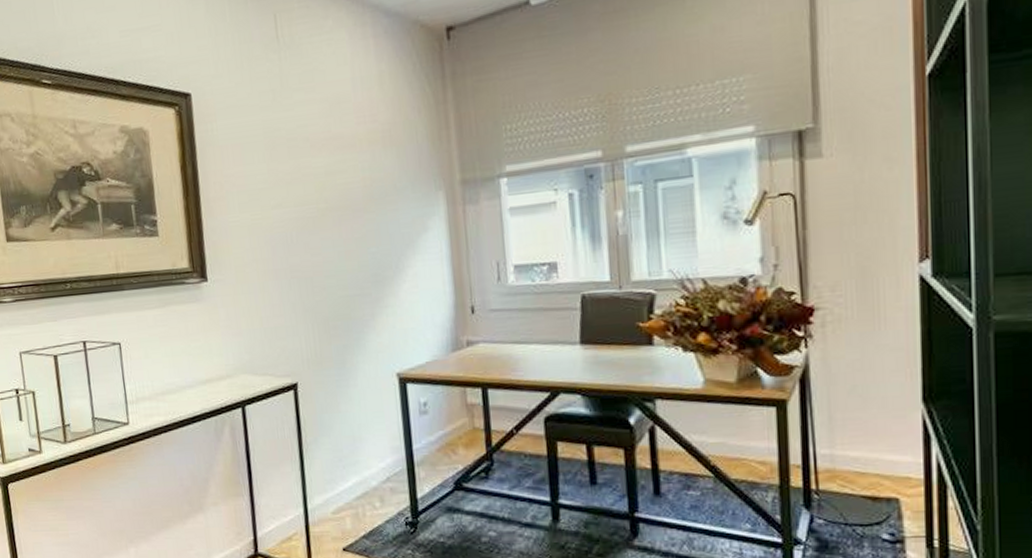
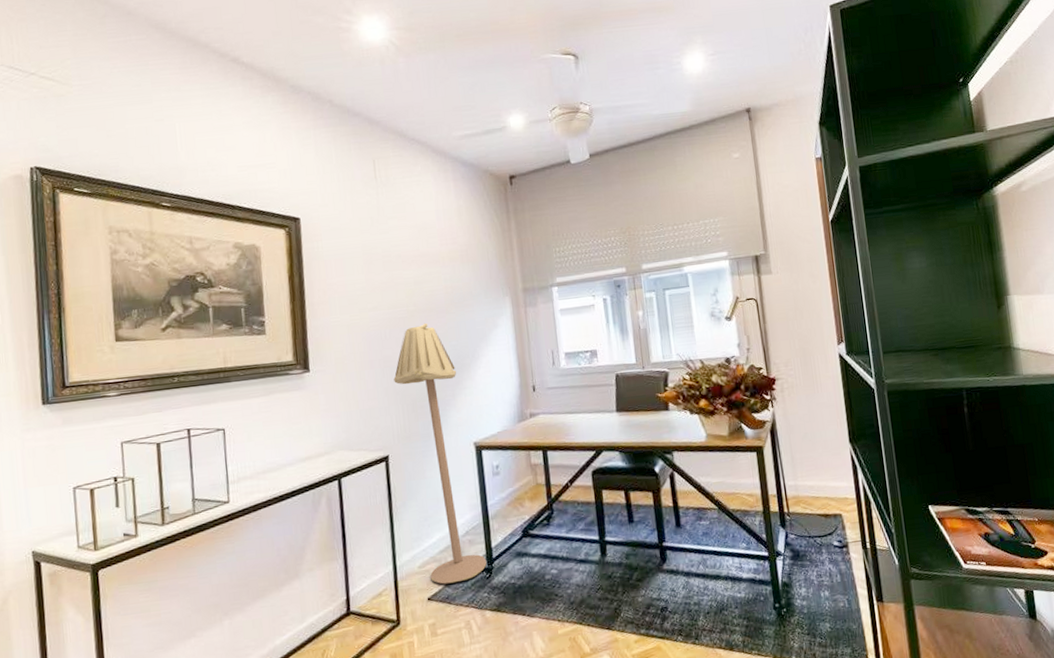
floor lamp: none [302,224,411,535] -> present [394,322,487,584]

